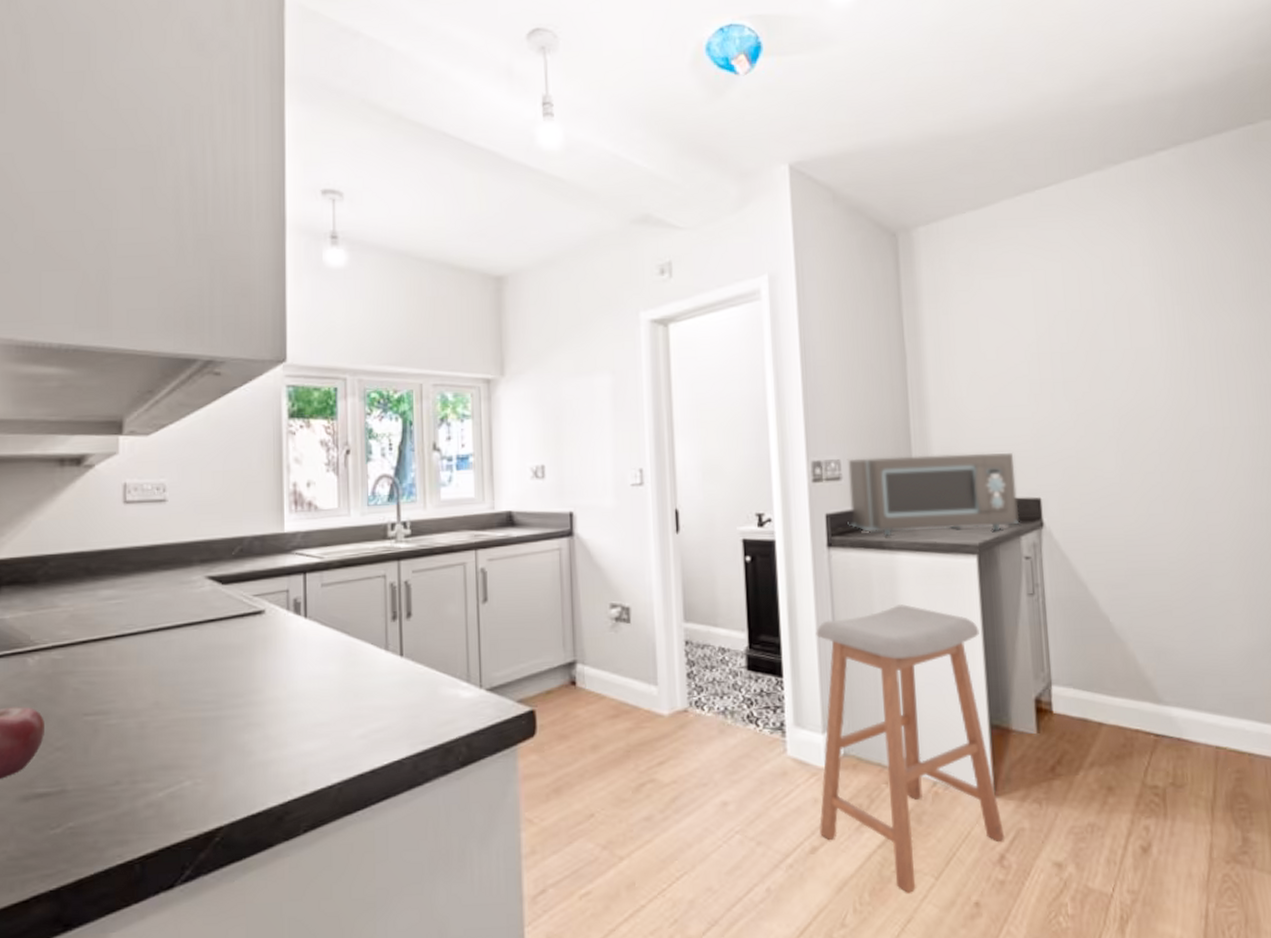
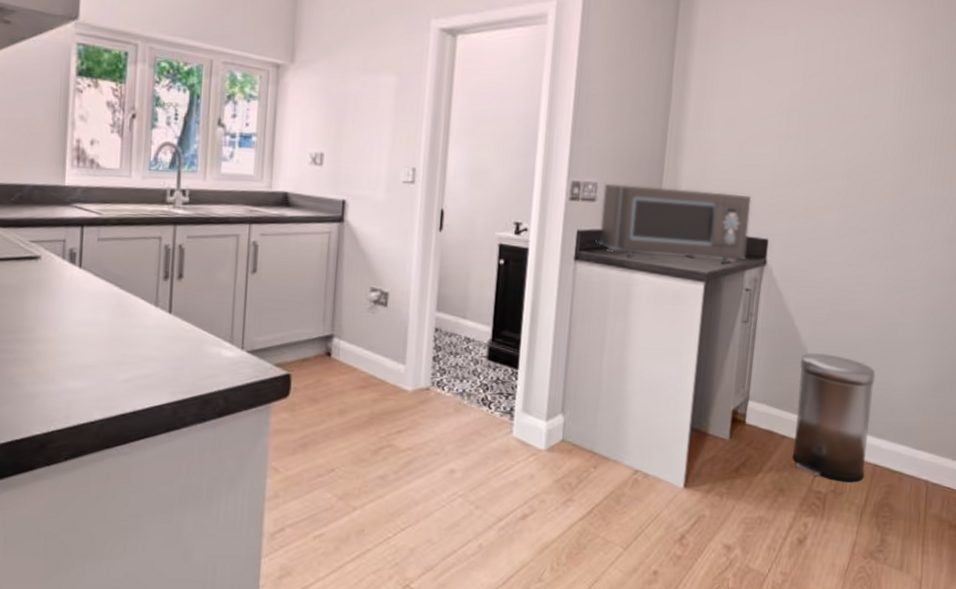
stool: present [816,604,1004,893] -> none [532,317,696,559]
pedal bin: none [1104,621,1206,772] -> present [793,352,876,483]

